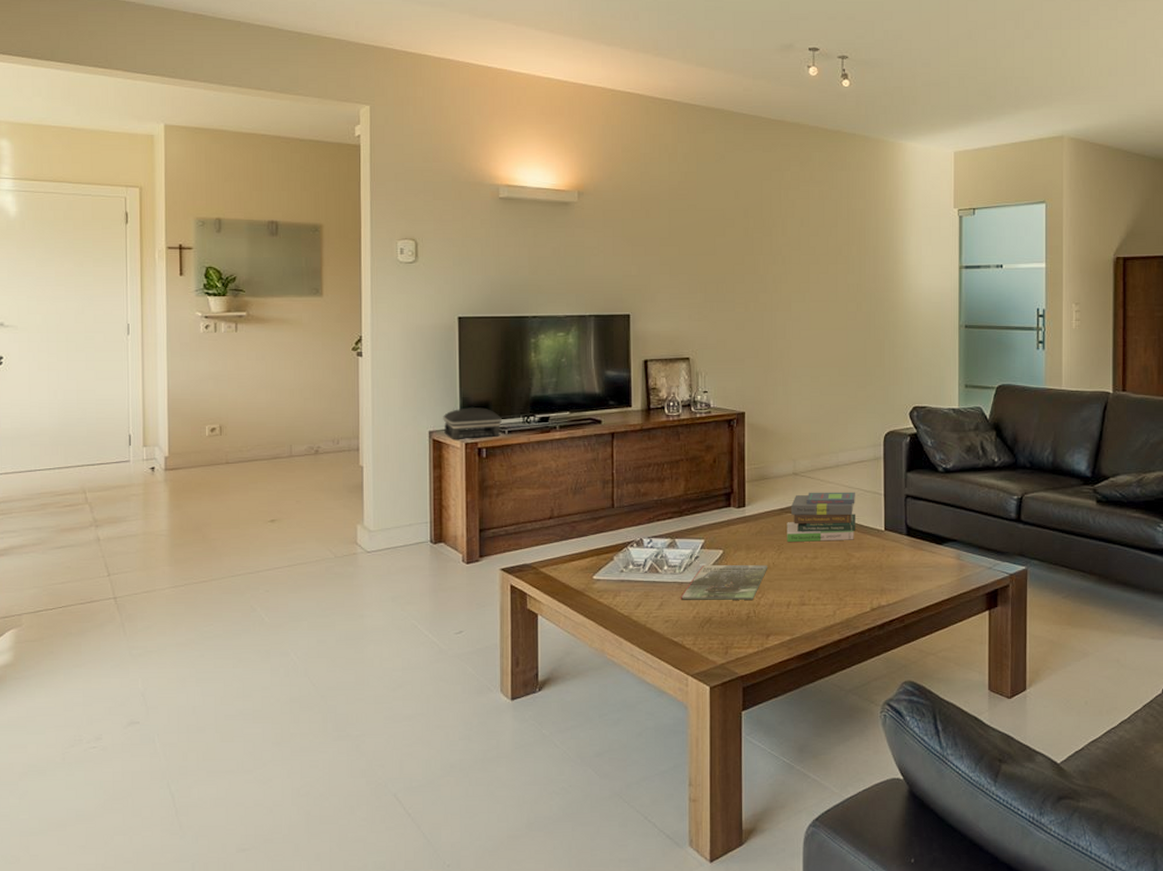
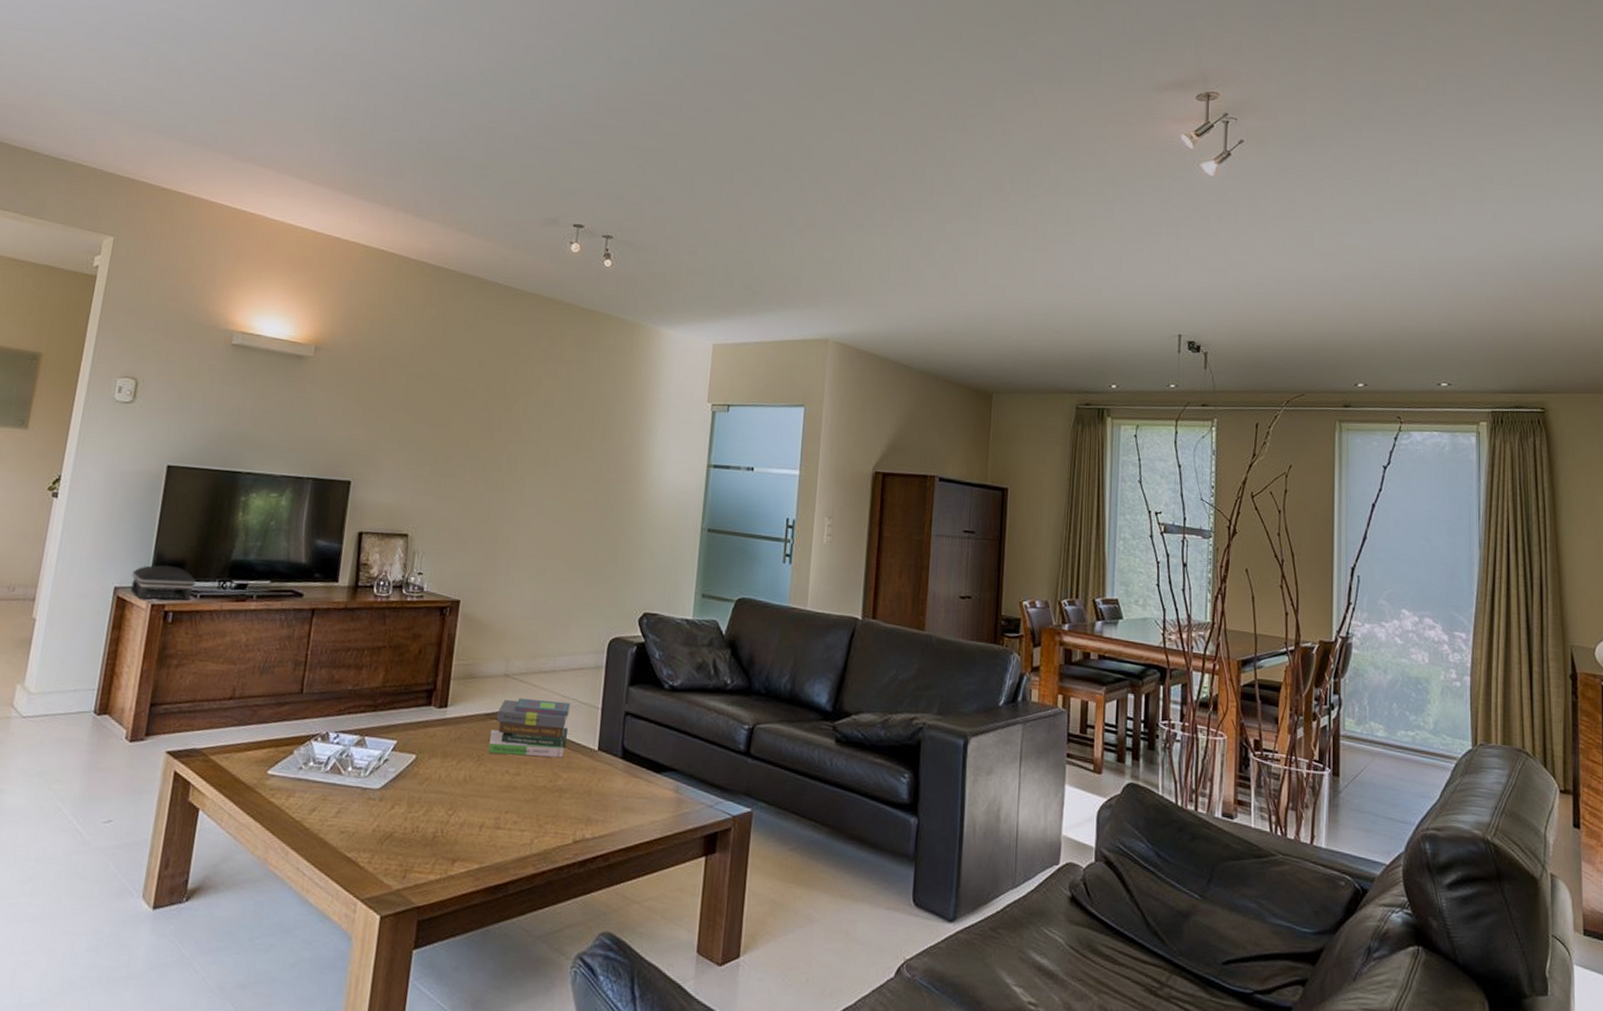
magazine: present [680,564,768,600] -> none [361,769,464,817]

